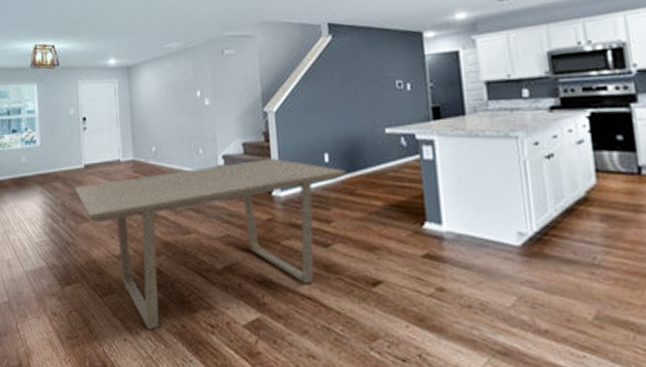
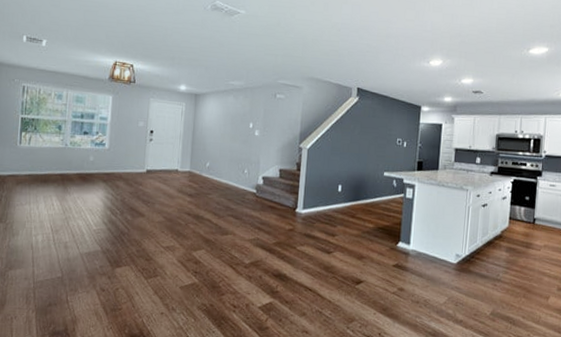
dining table: present [74,158,347,330] -> none [134,183,352,307]

